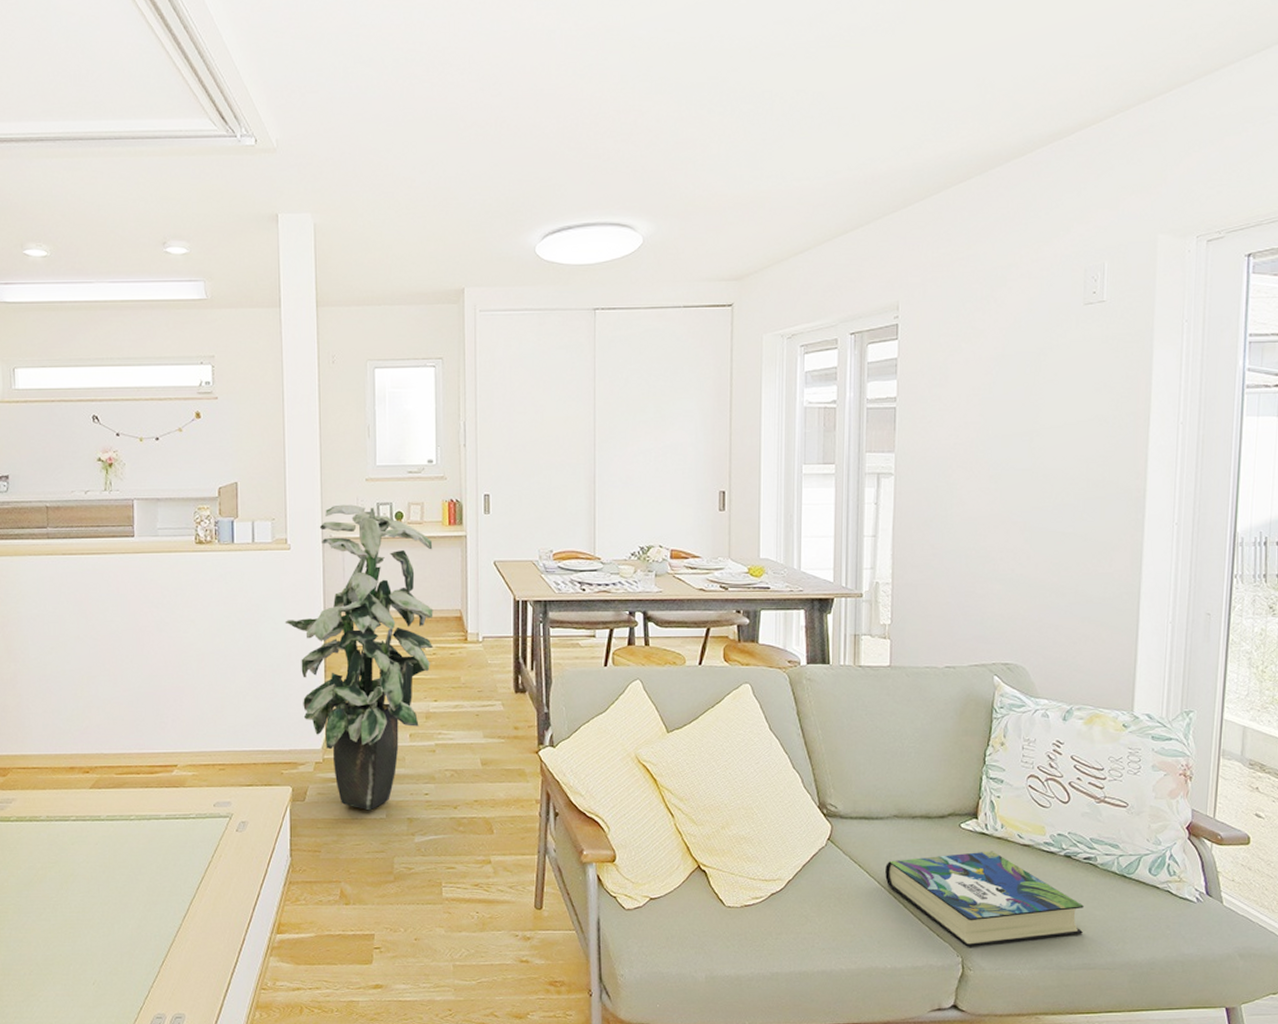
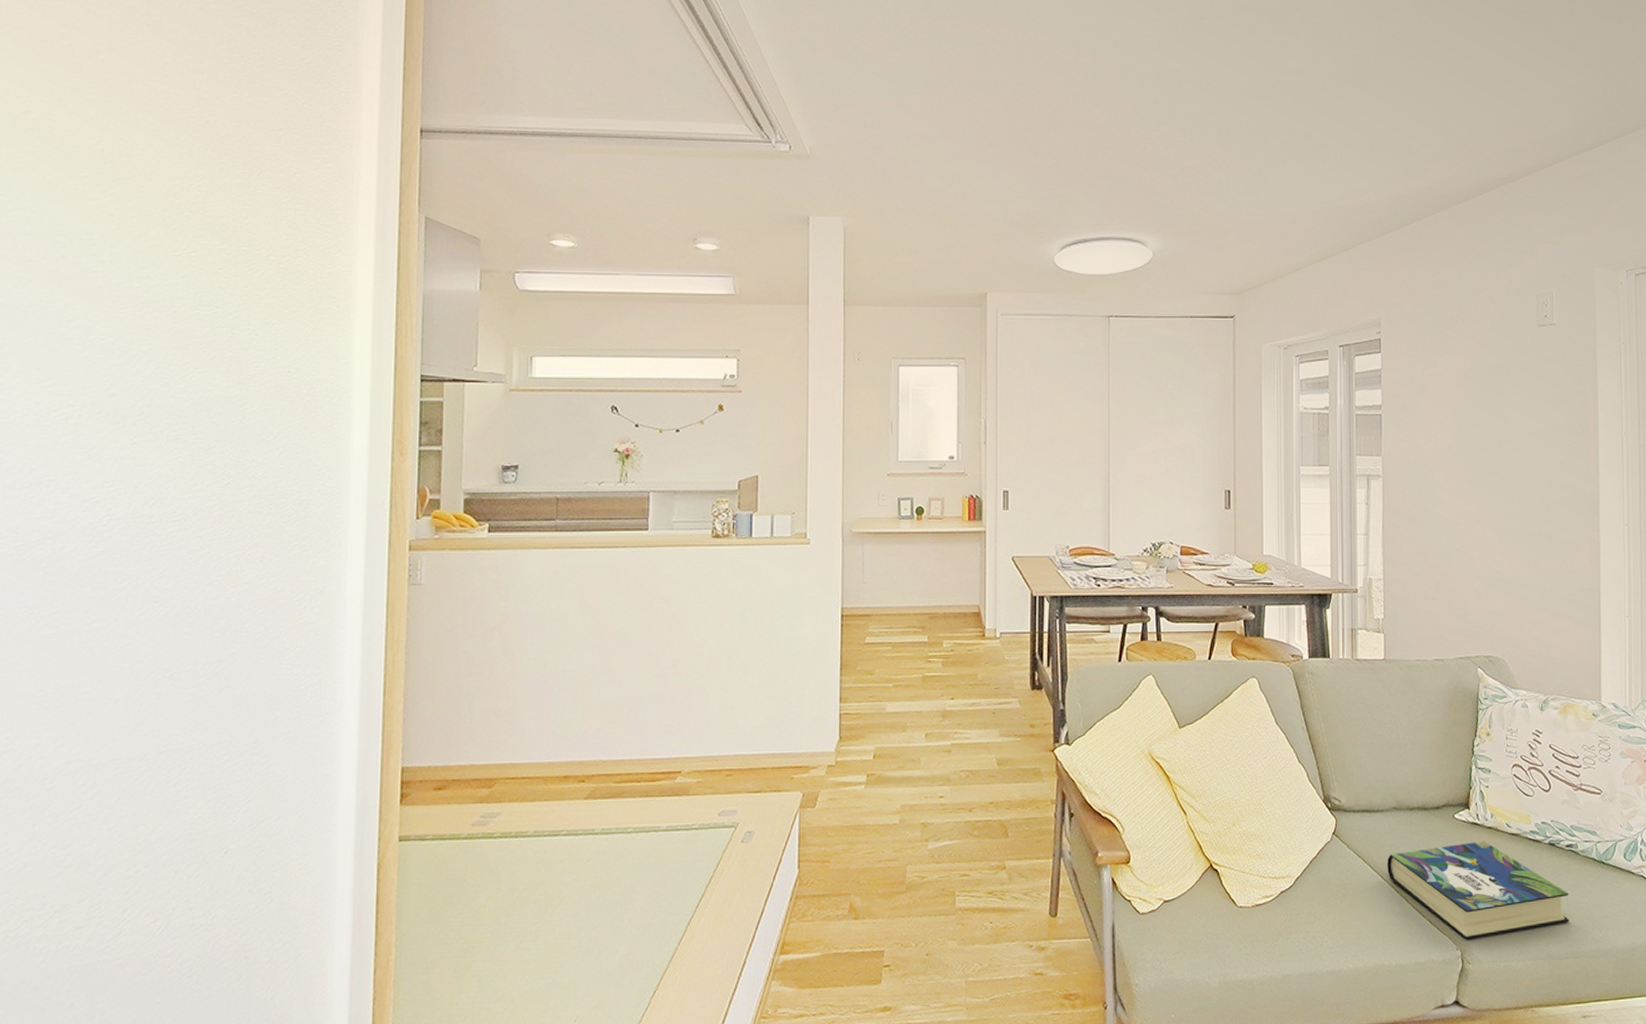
indoor plant: present [284,504,434,811] -> none [801,499,952,816]

